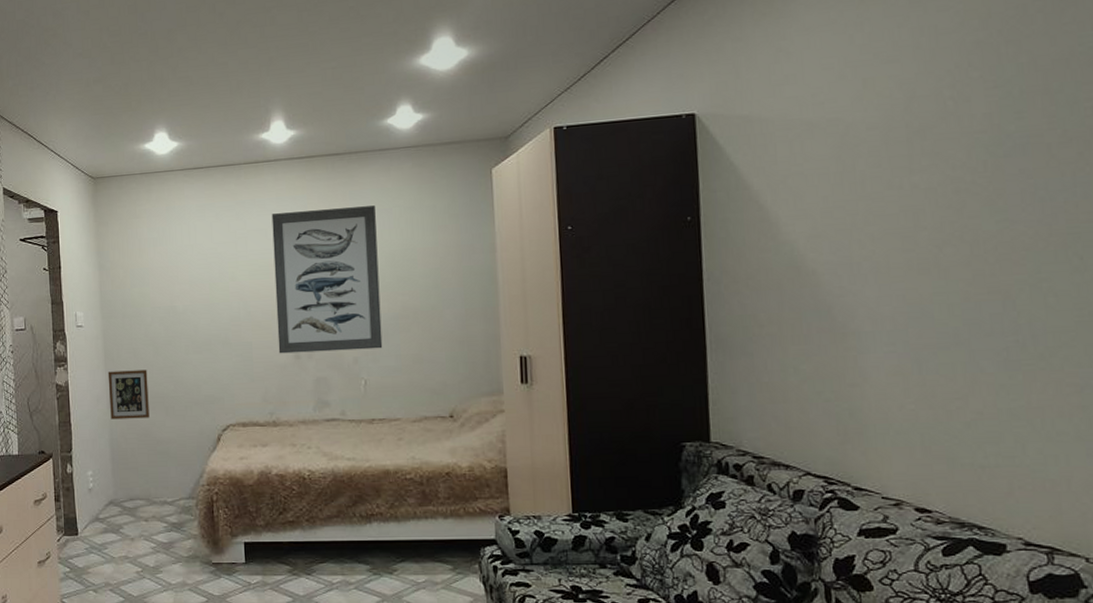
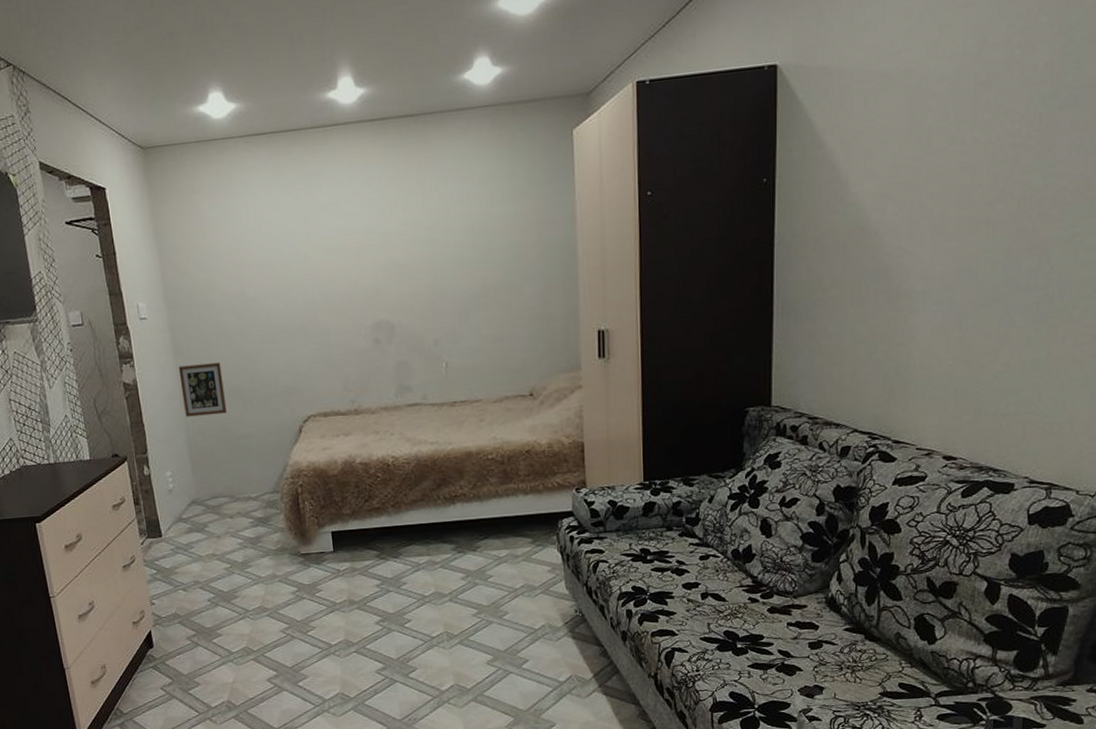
wall art: present [271,205,383,354] -> none [343,173,463,339]

